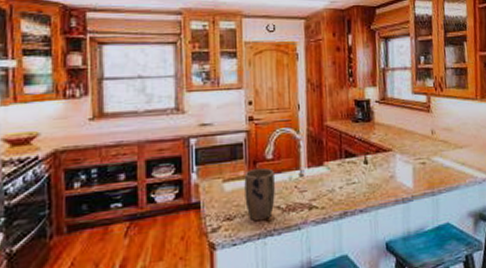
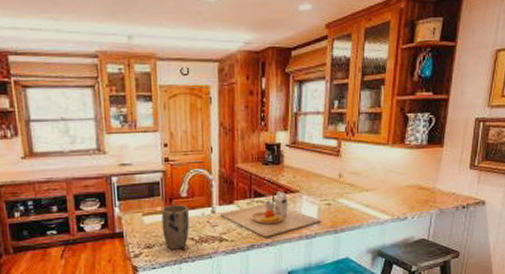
cutting board: none [308,150,417,203] -> present [219,191,321,237]

